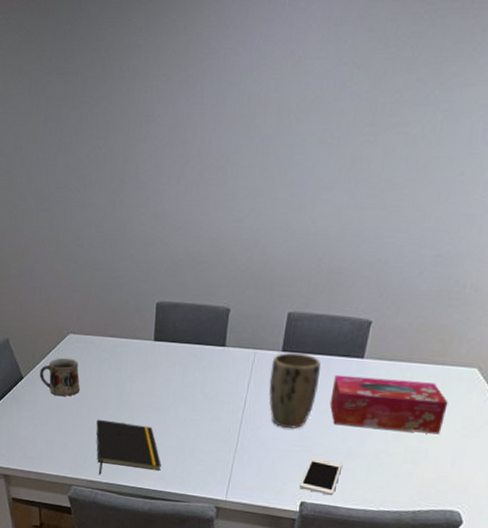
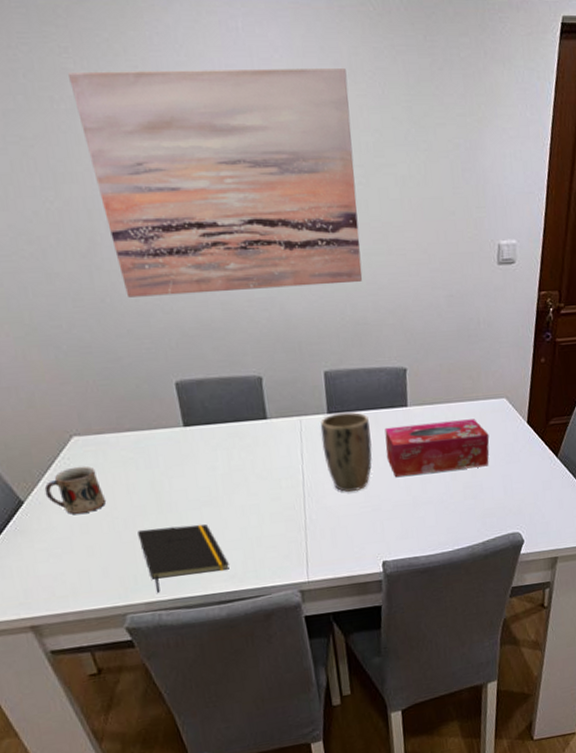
wall art: none [137,33,380,234] -> present [68,67,363,298]
cell phone: present [300,457,342,496] -> none [377,514,413,549]

